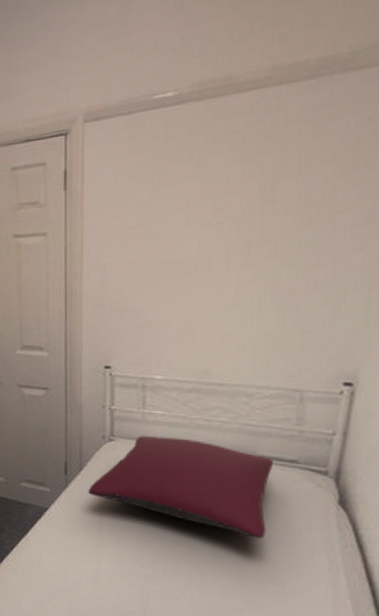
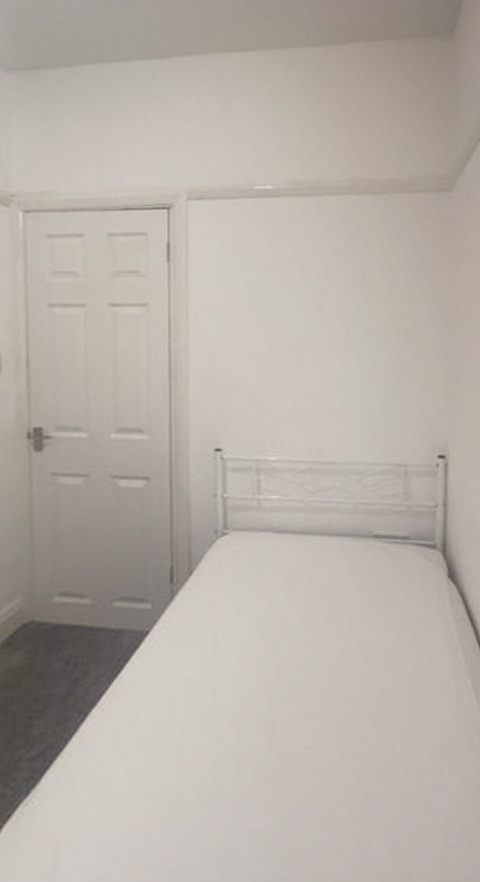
pillow: present [88,436,273,539] -> none [199,524,389,628]

